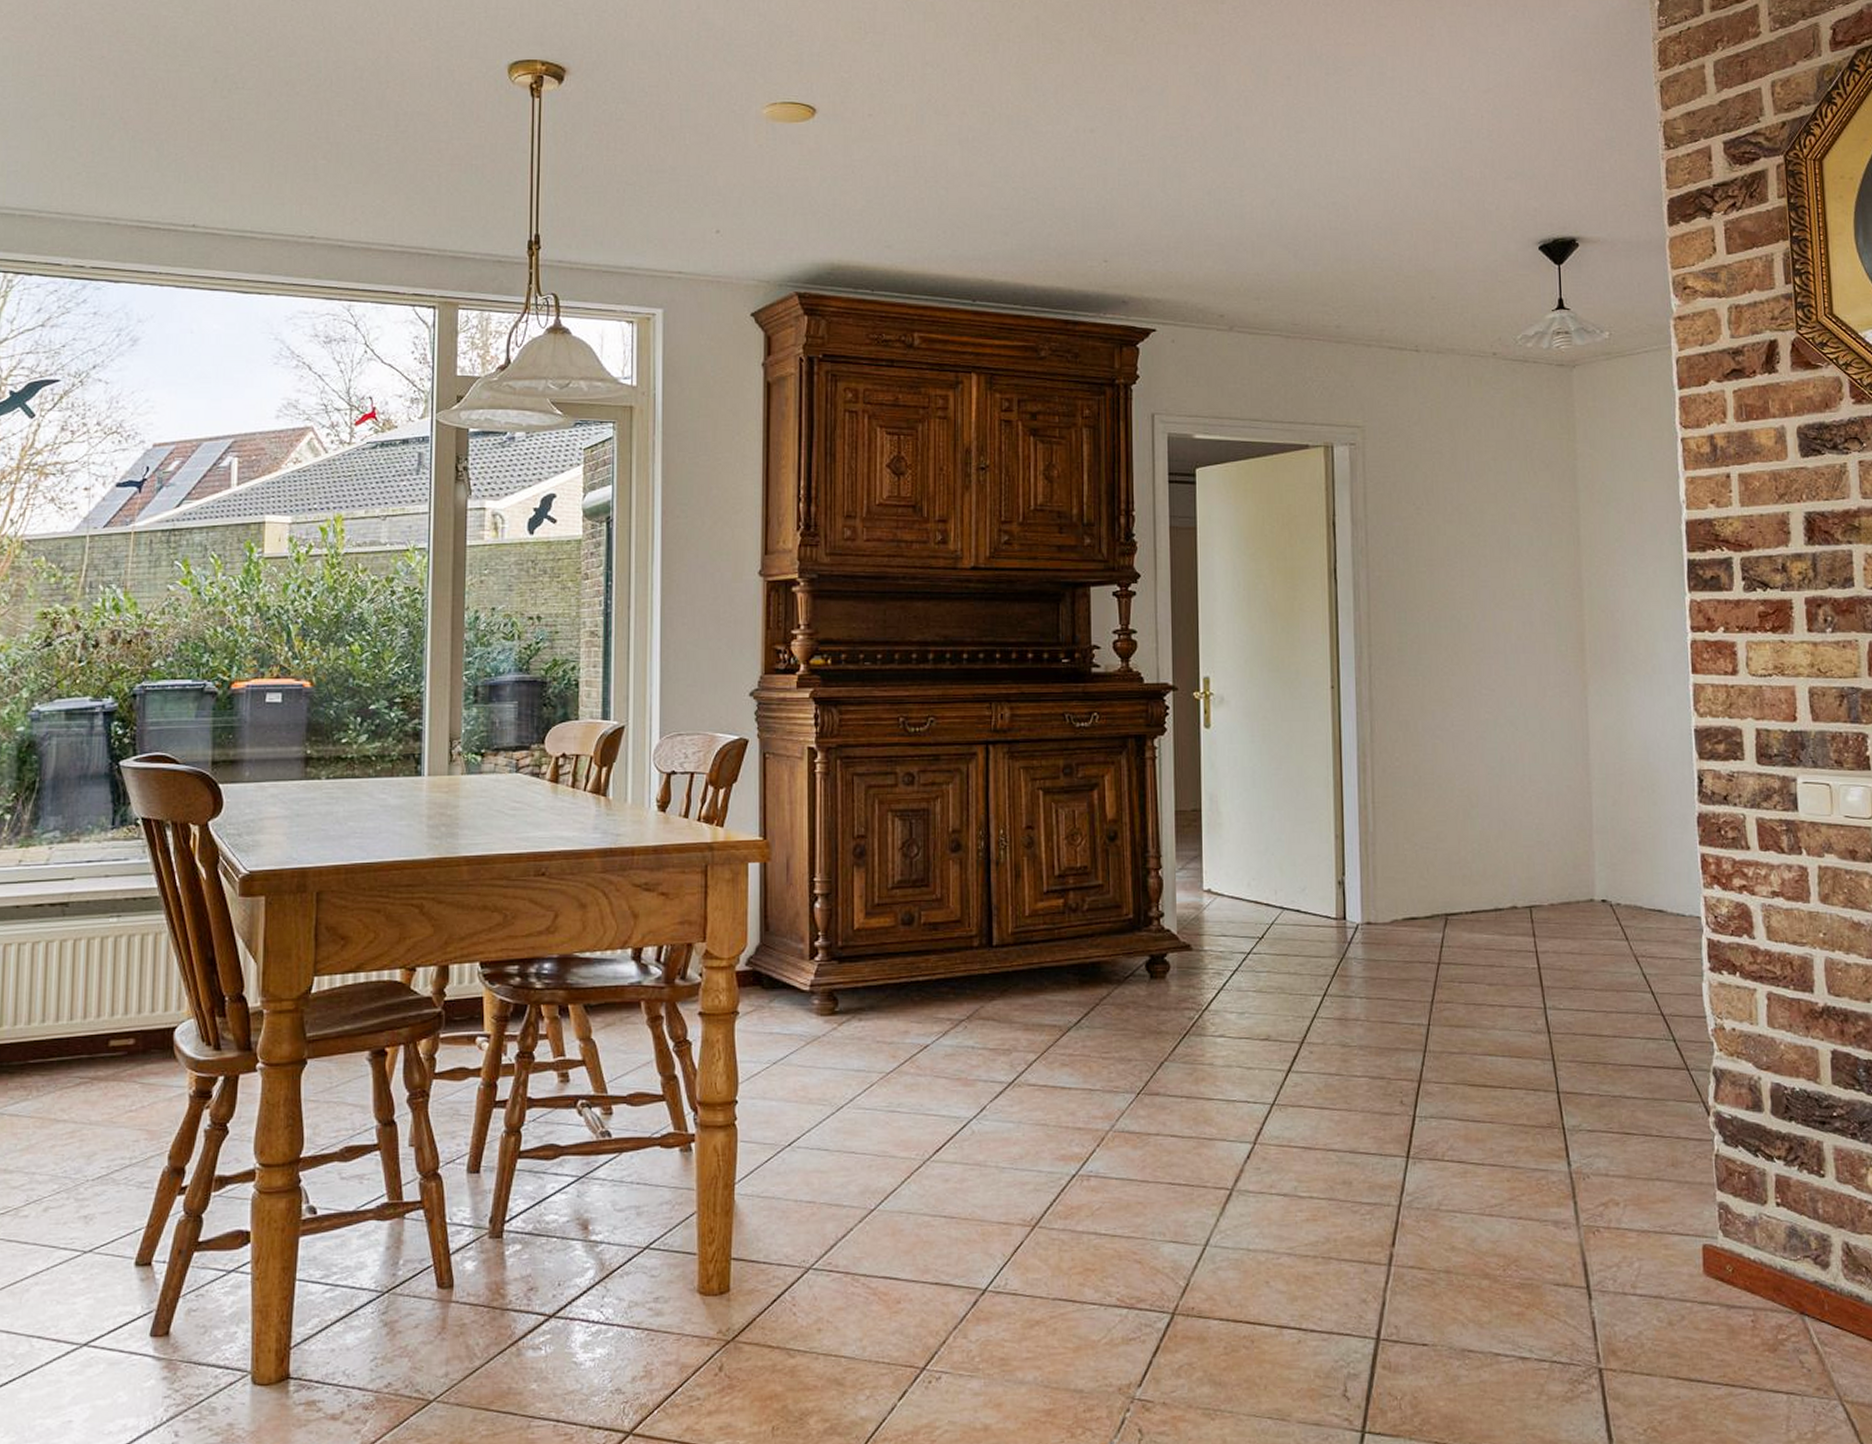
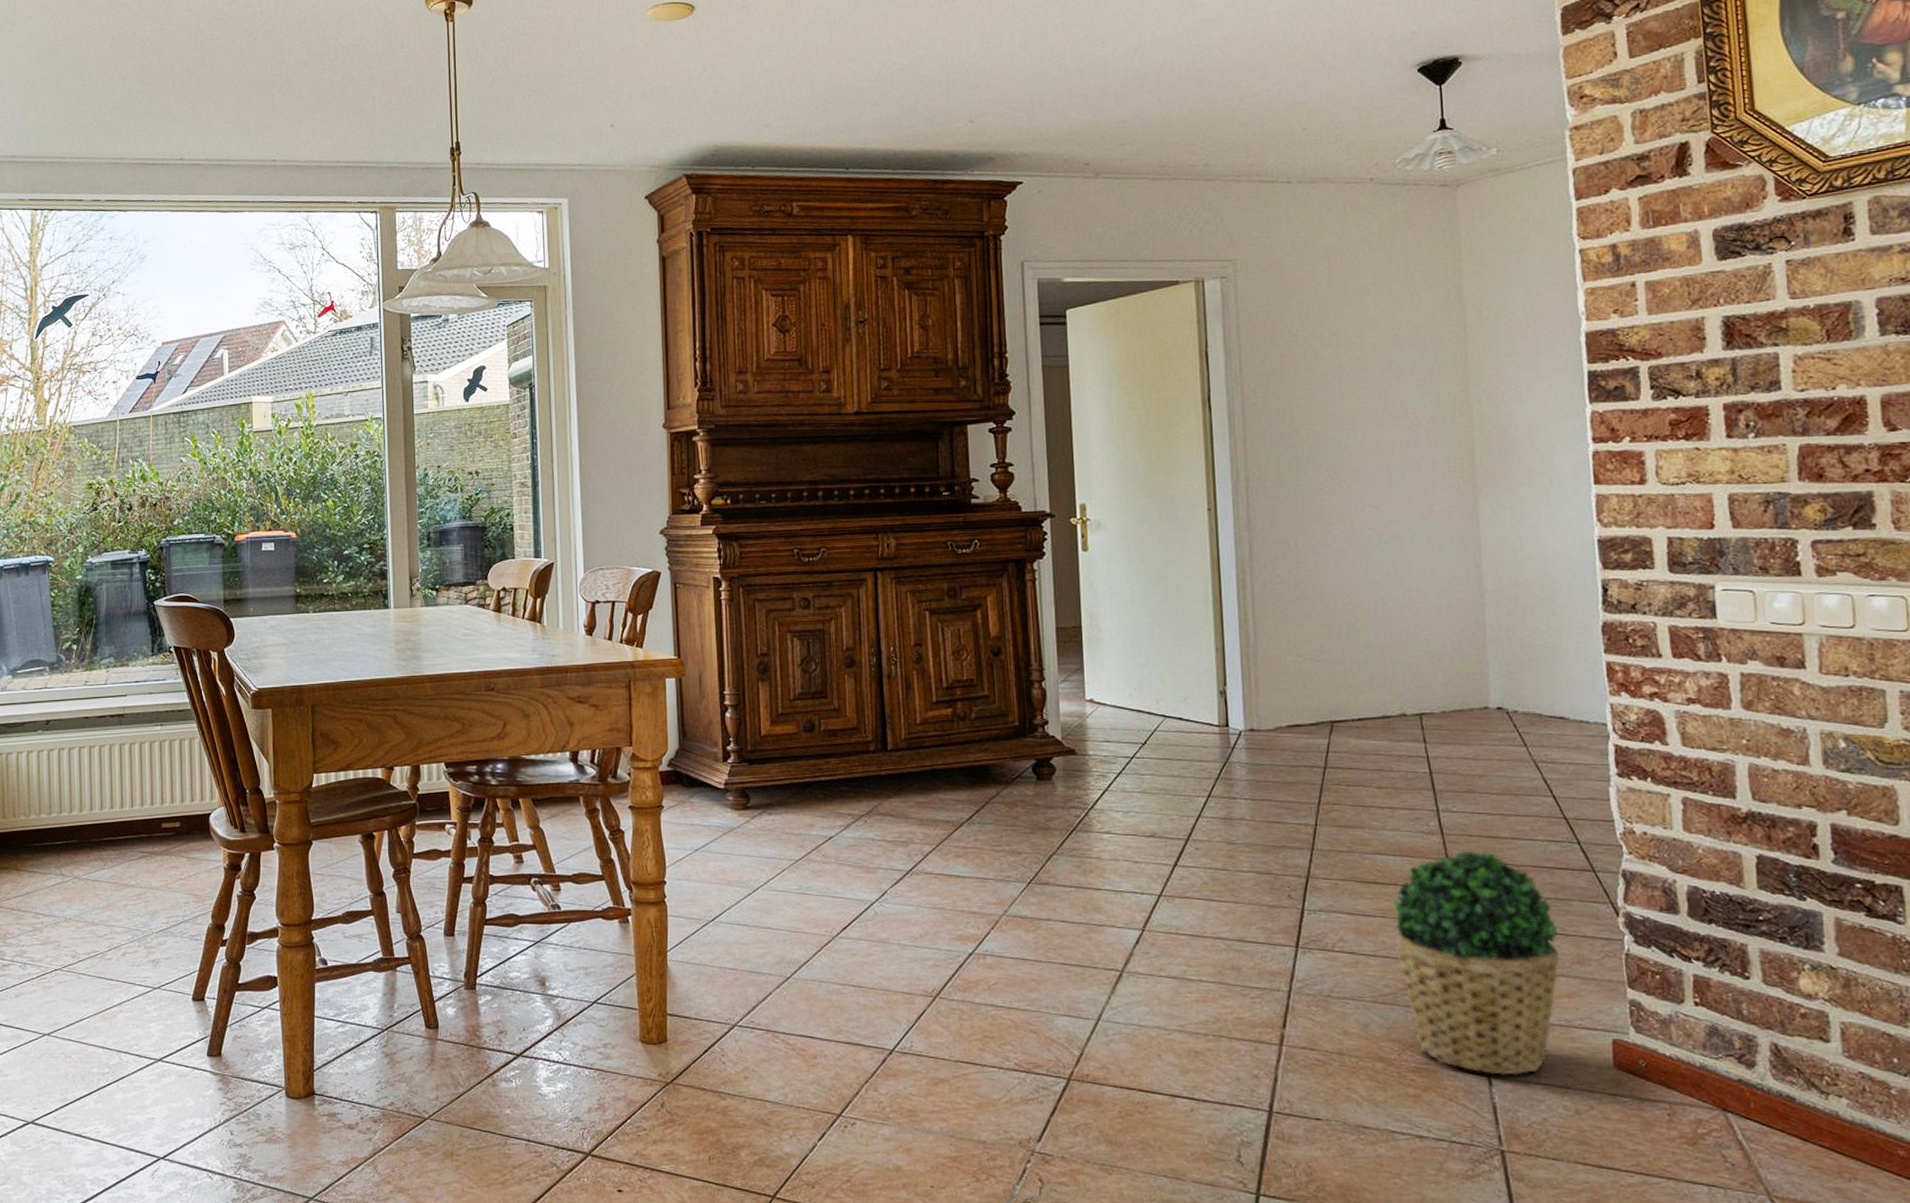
potted plant: none [1500,1050,1656,1288] -> present [1392,850,1560,1076]

